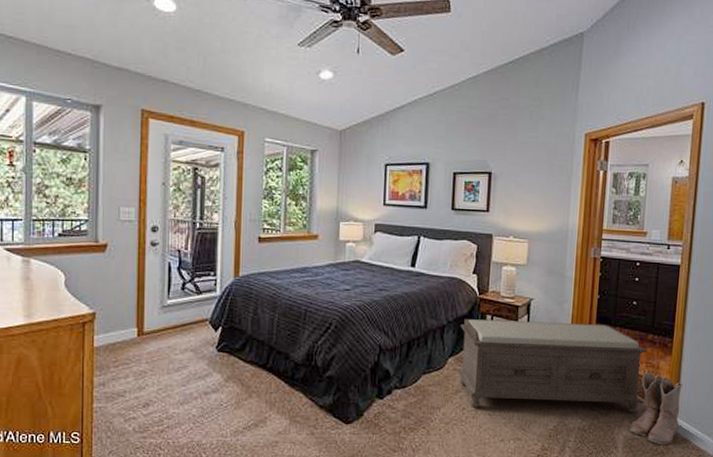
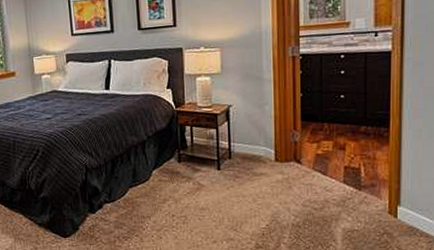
bench: present [458,319,648,413] -> none [160,122,361,214]
boots: present [628,372,683,445] -> none [346,164,405,235]

